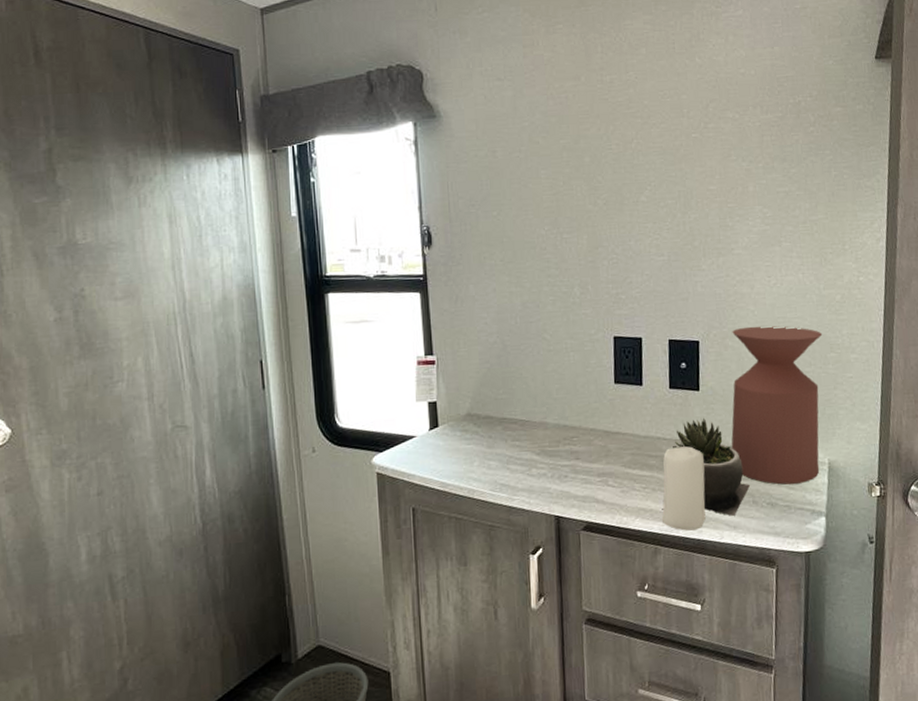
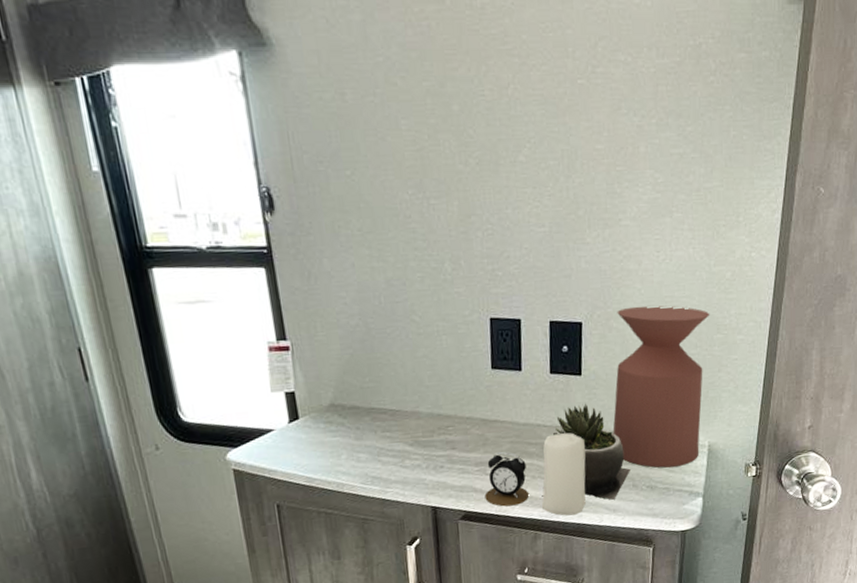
alarm clock: none [606,463,650,519] -> present [485,452,530,507]

